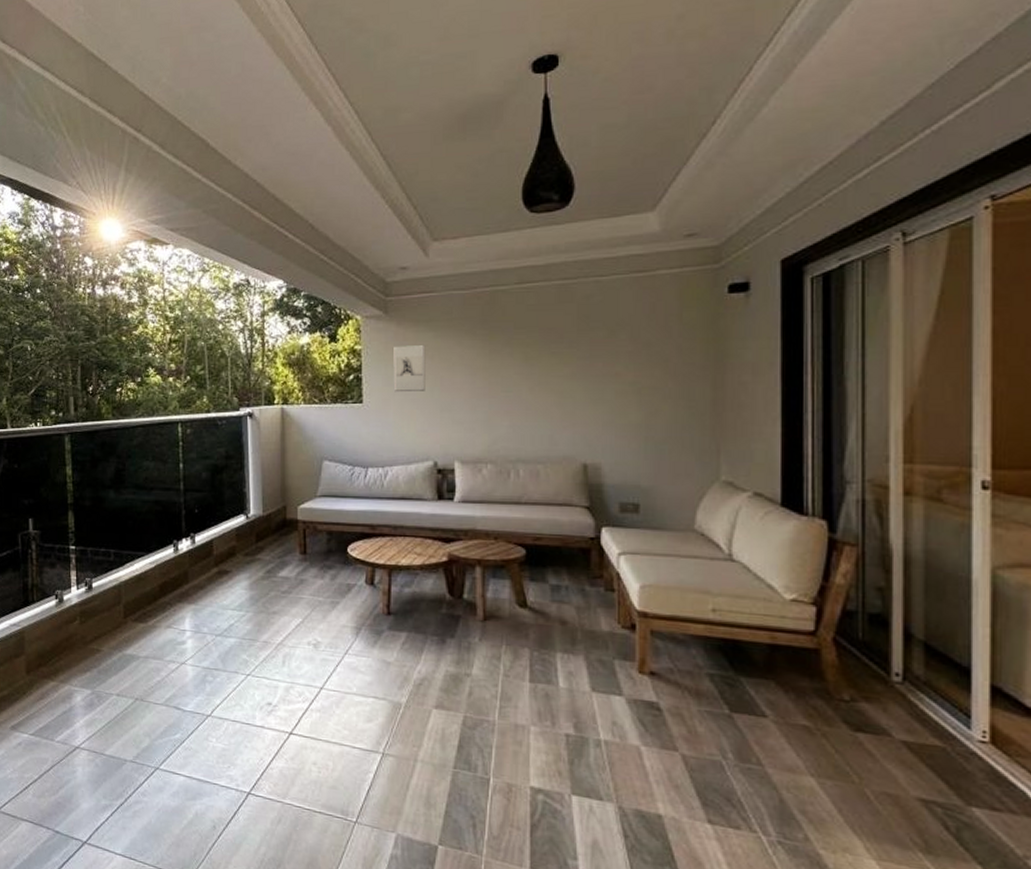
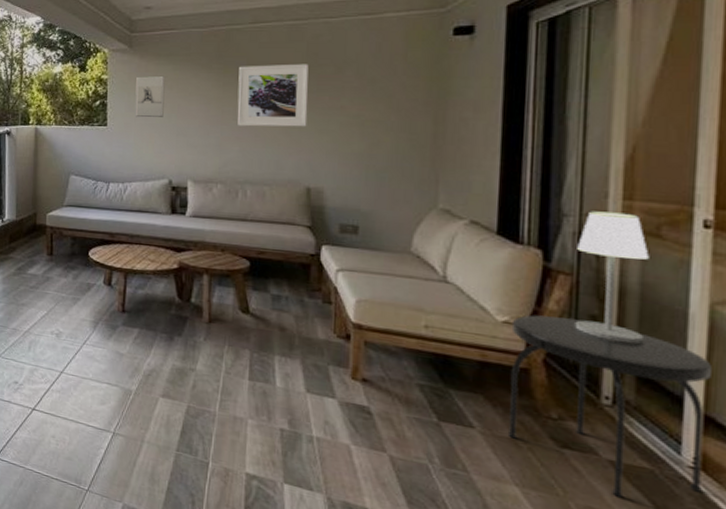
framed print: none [505,327,581,399] -> present [237,64,309,127]
side table: none [799,591,996,780] -> present [507,315,712,498]
table lamp: none [861,476,932,616] -> present [574,211,650,344]

